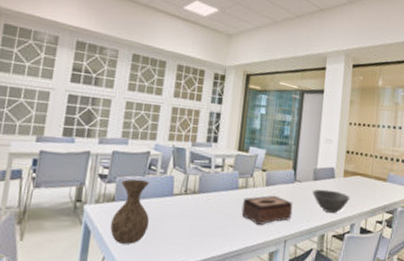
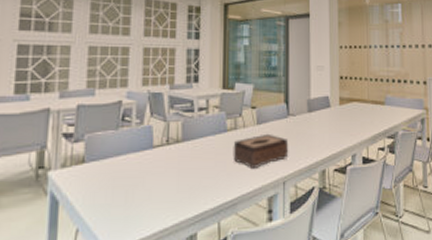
vase: present [110,179,150,244] -> none [82,134,129,211]
bowl: present [312,189,350,213] -> none [308,120,349,145]

